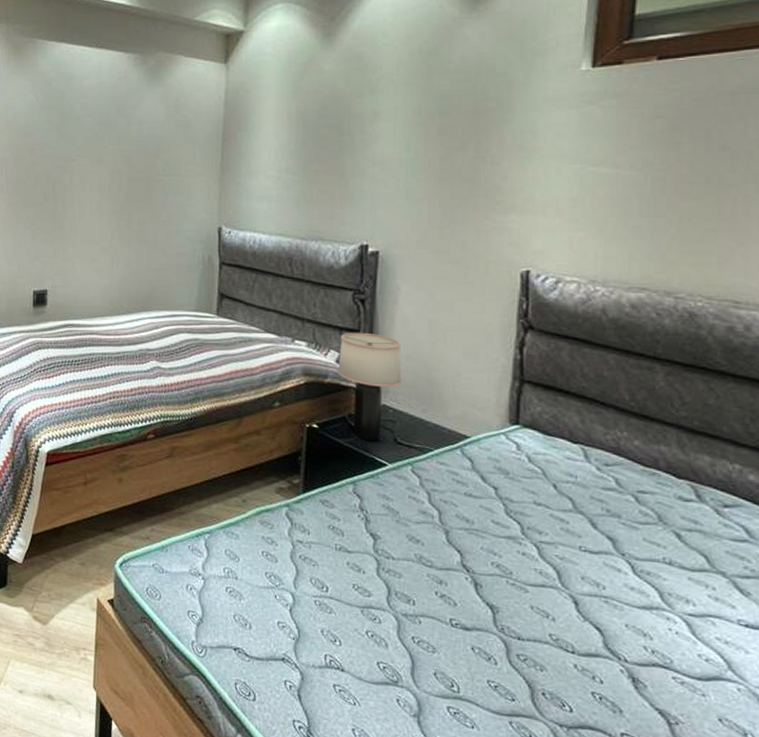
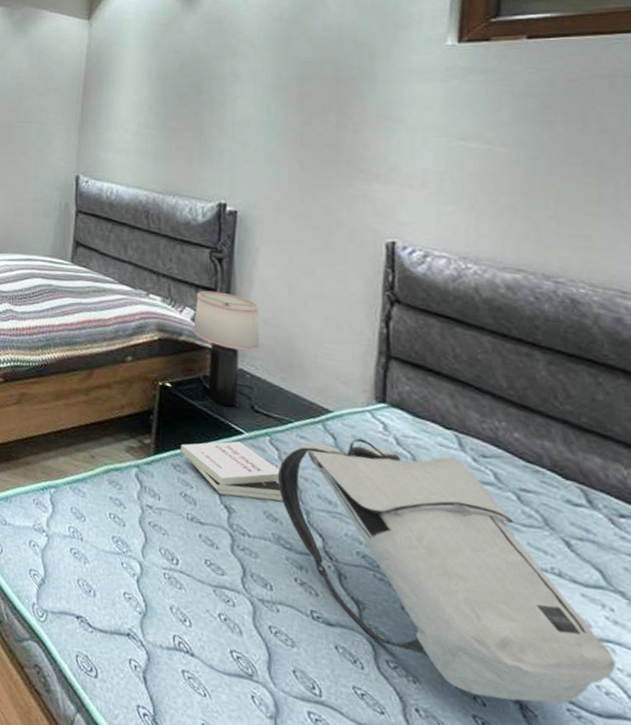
books: none [328,473,424,525] -> present [180,441,283,501]
backpack: none [419,459,716,676] -> present [277,438,617,704]

